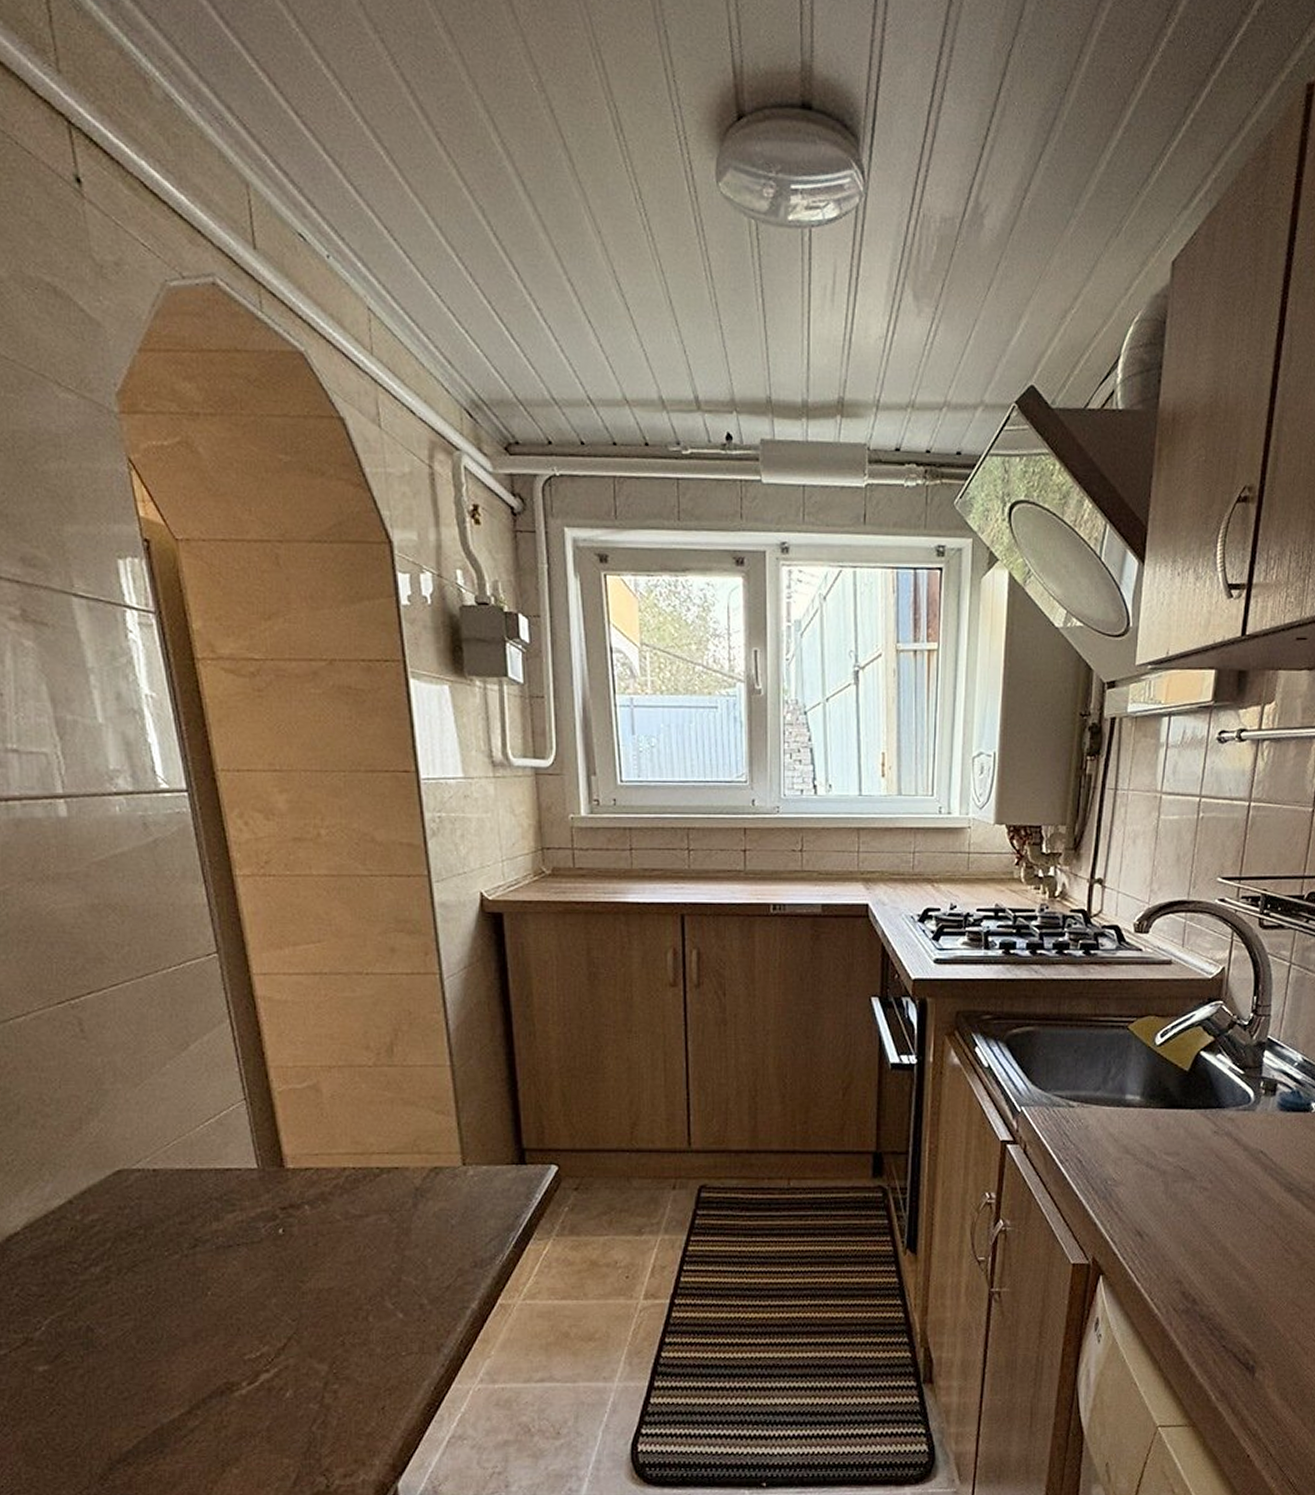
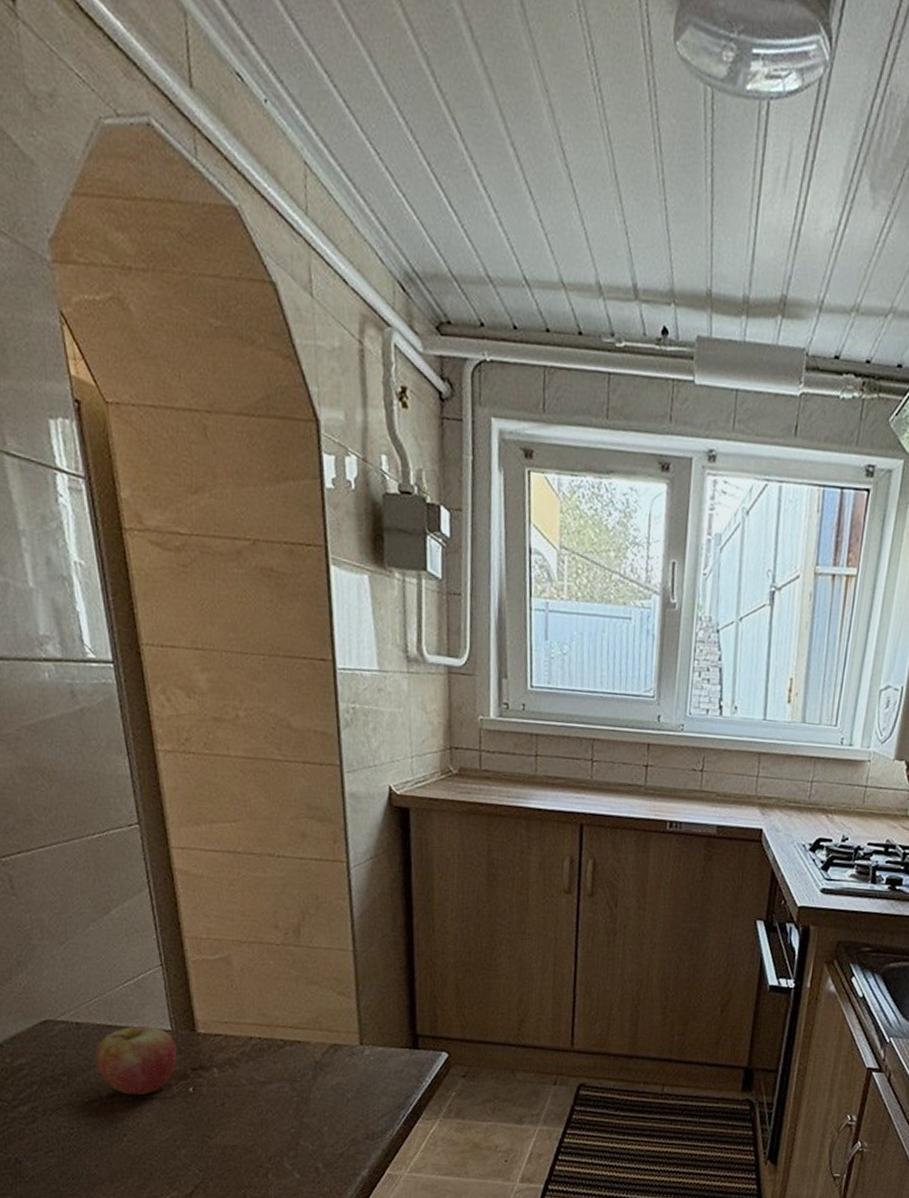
fruit: none [174,1165,266,1243] -> present [95,1025,178,1095]

